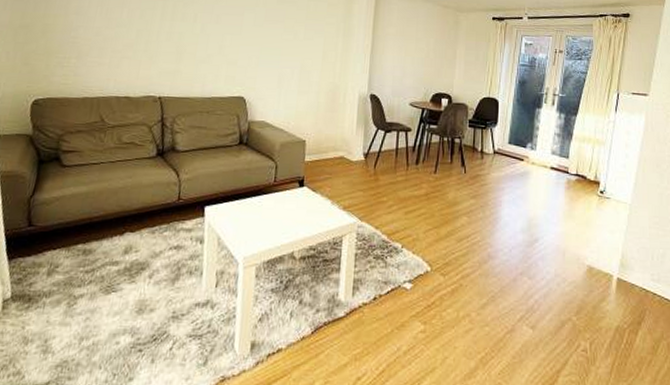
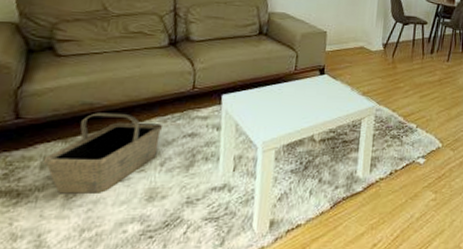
basket: none [50,222,152,304] -> present [43,112,163,195]

